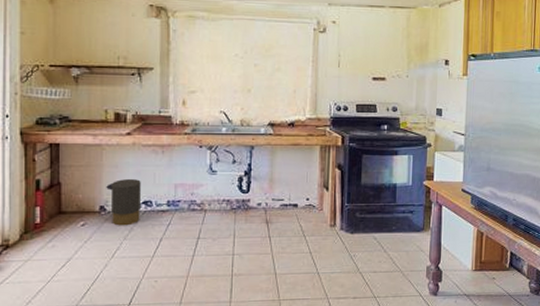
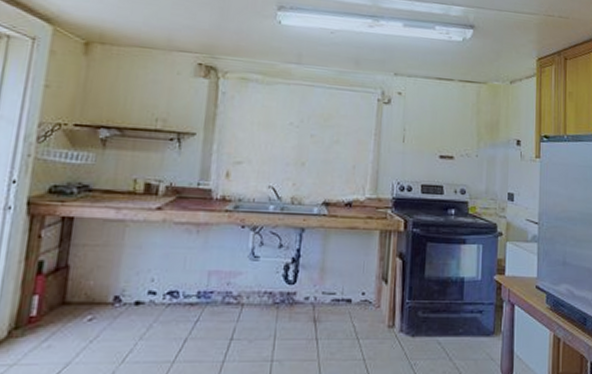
trash can: present [106,179,141,226] -> none [125,263,168,322]

